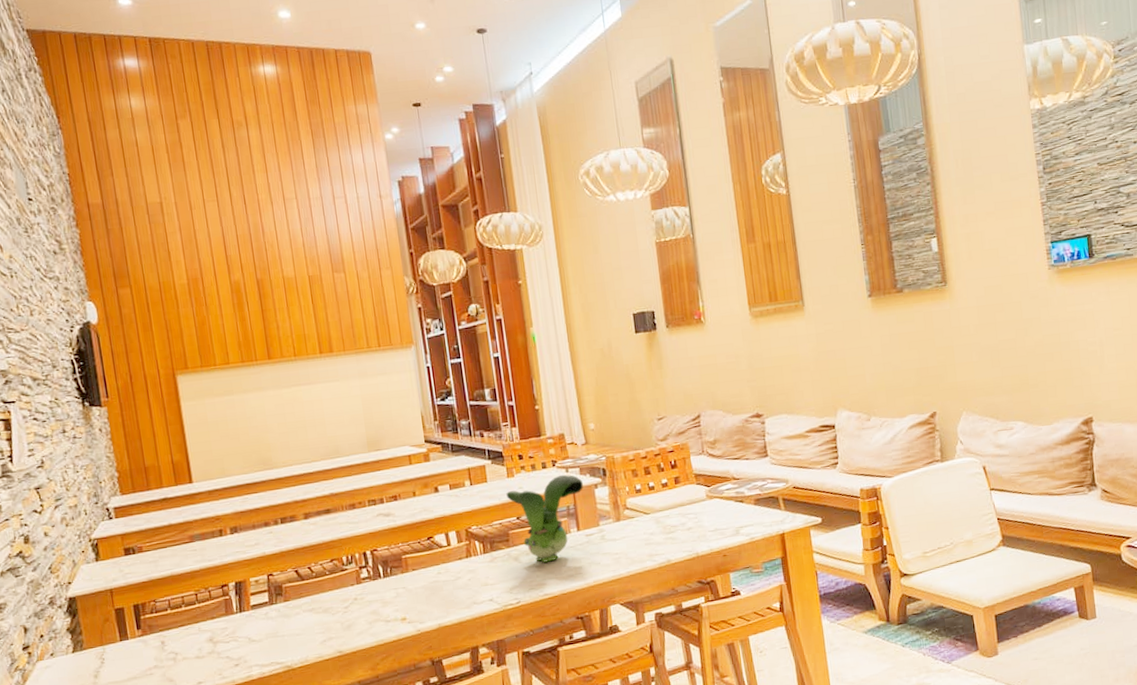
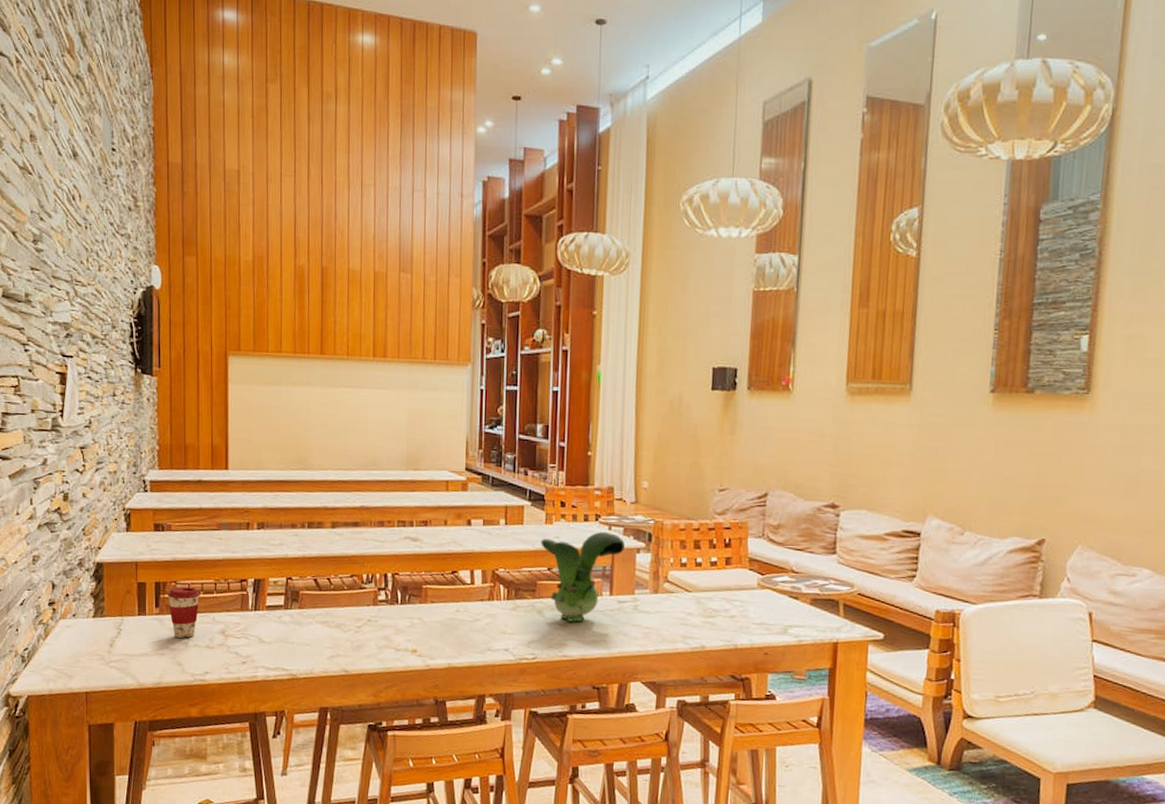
coffee cup: none [148,602,183,655] -> present [168,587,200,638]

